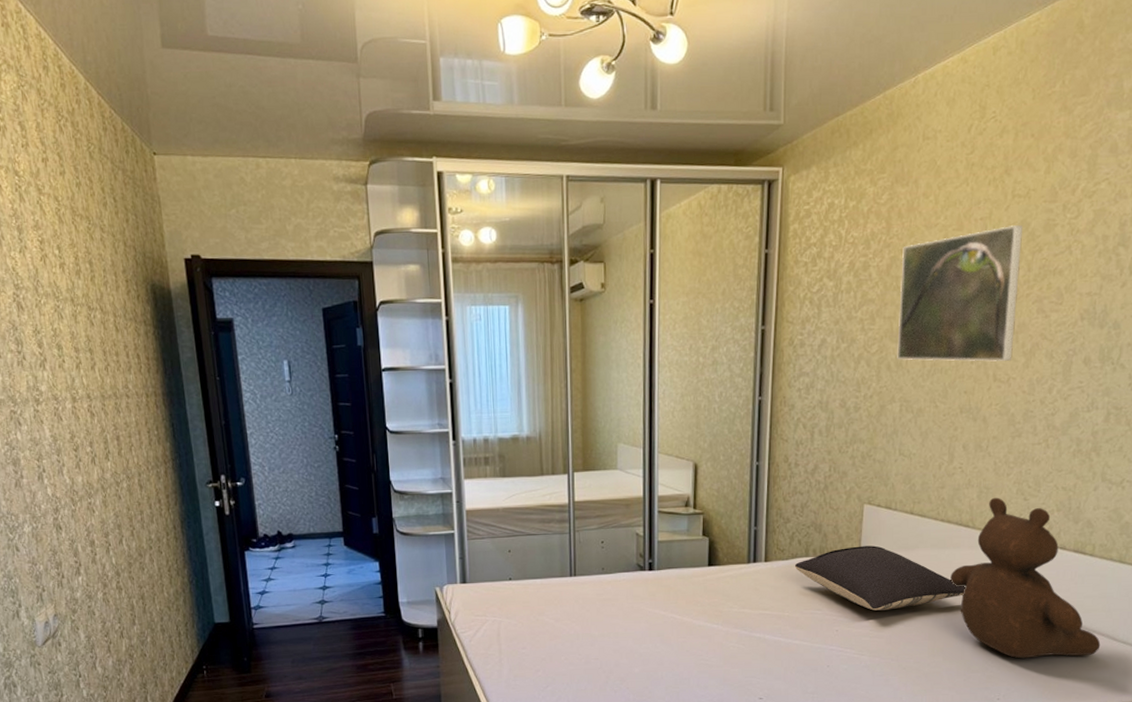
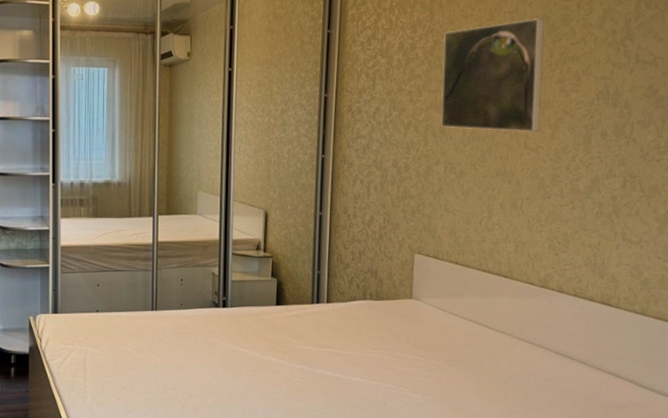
pillow: present [795,545,965,611] -> none [354,292,506,352]
teddy bear: present [950,497,1101,659] -> none [493,251,630,402]

